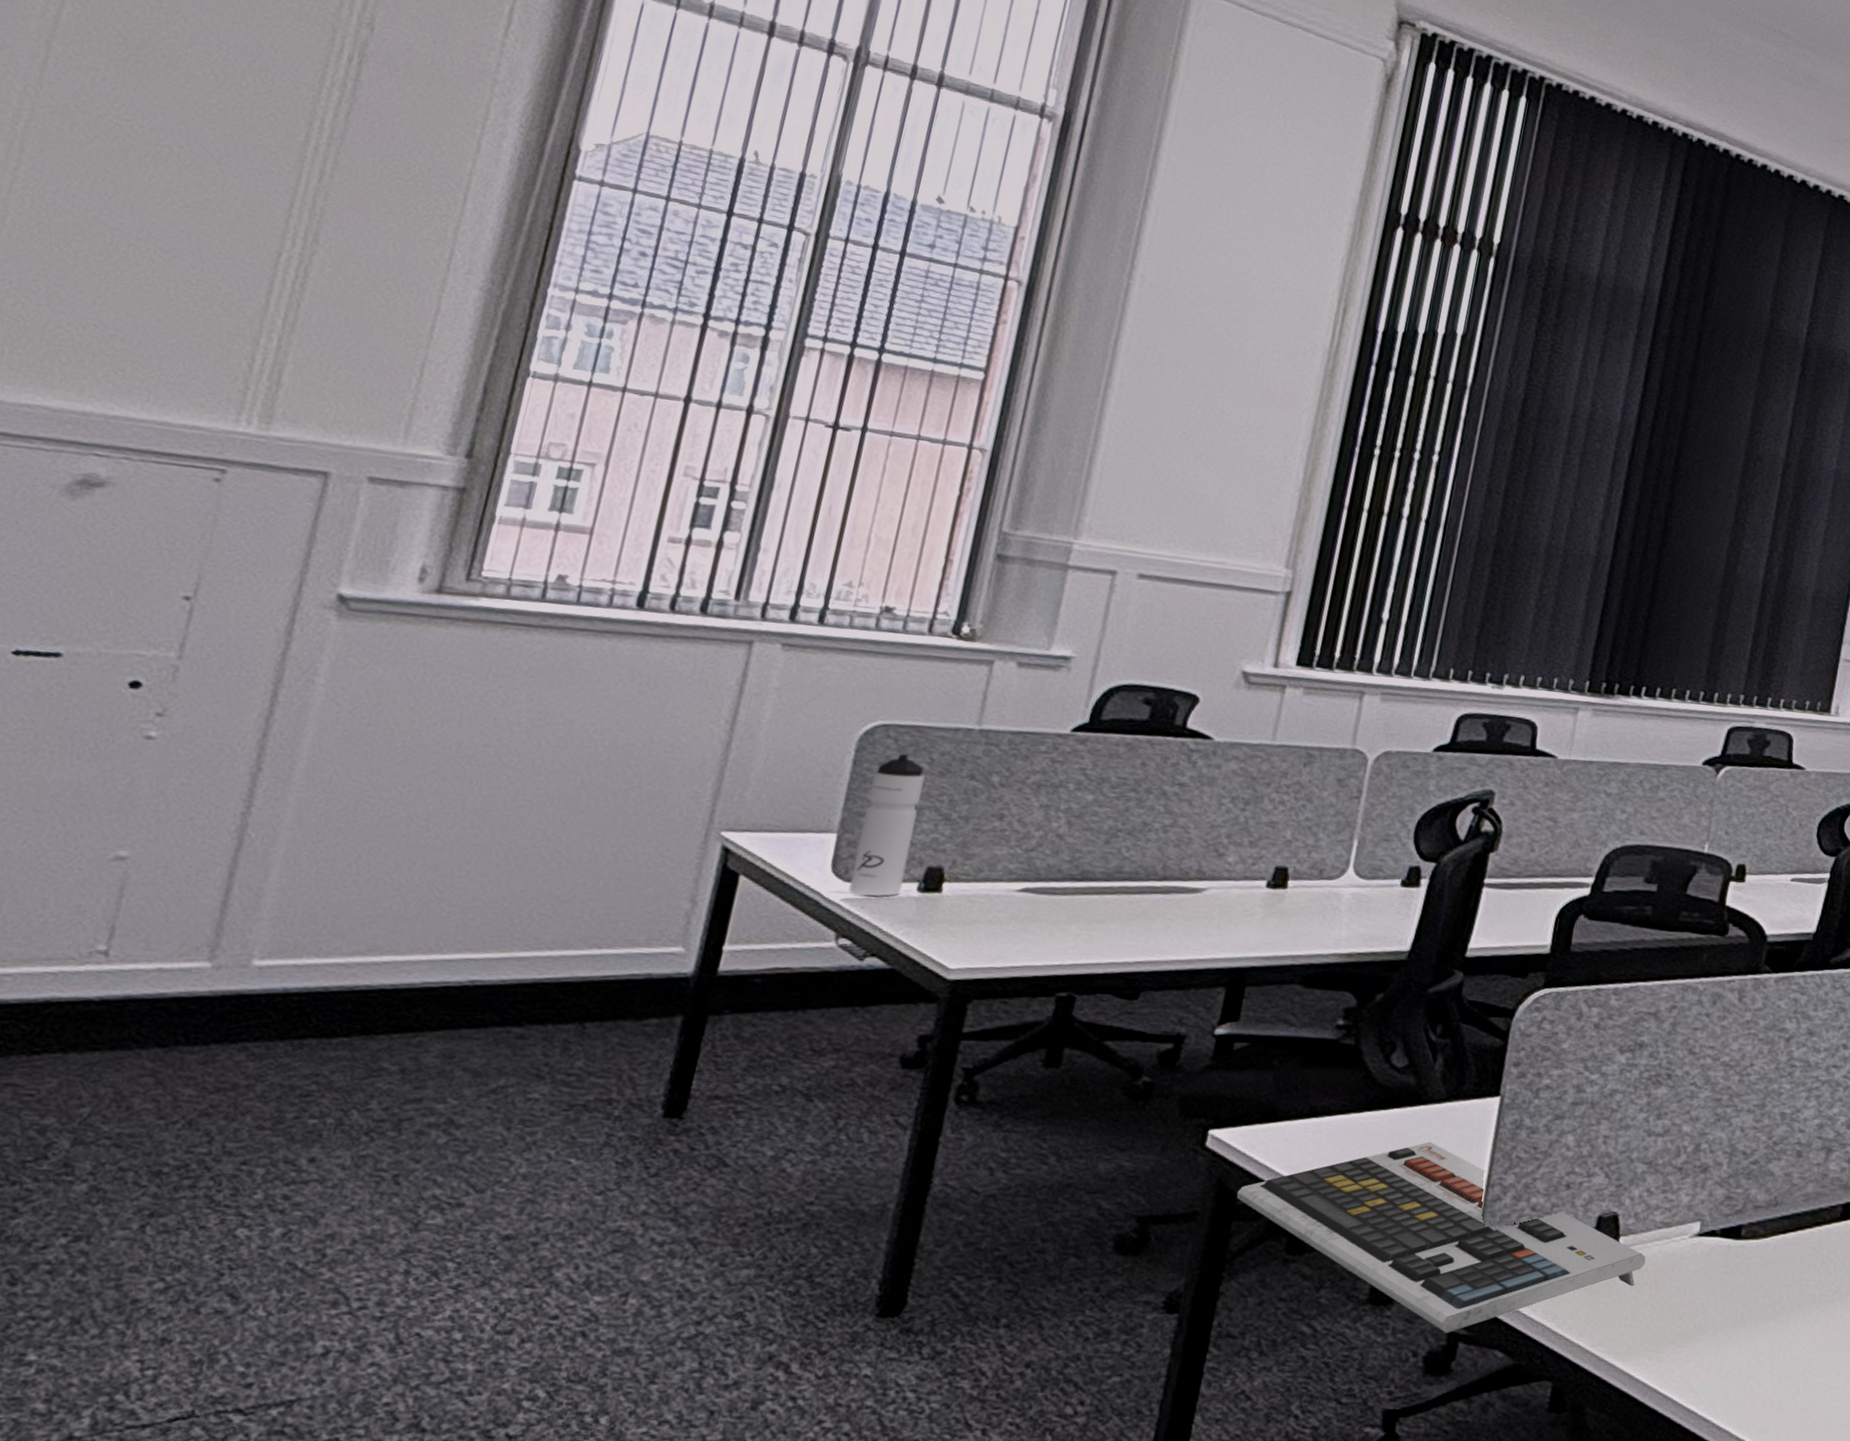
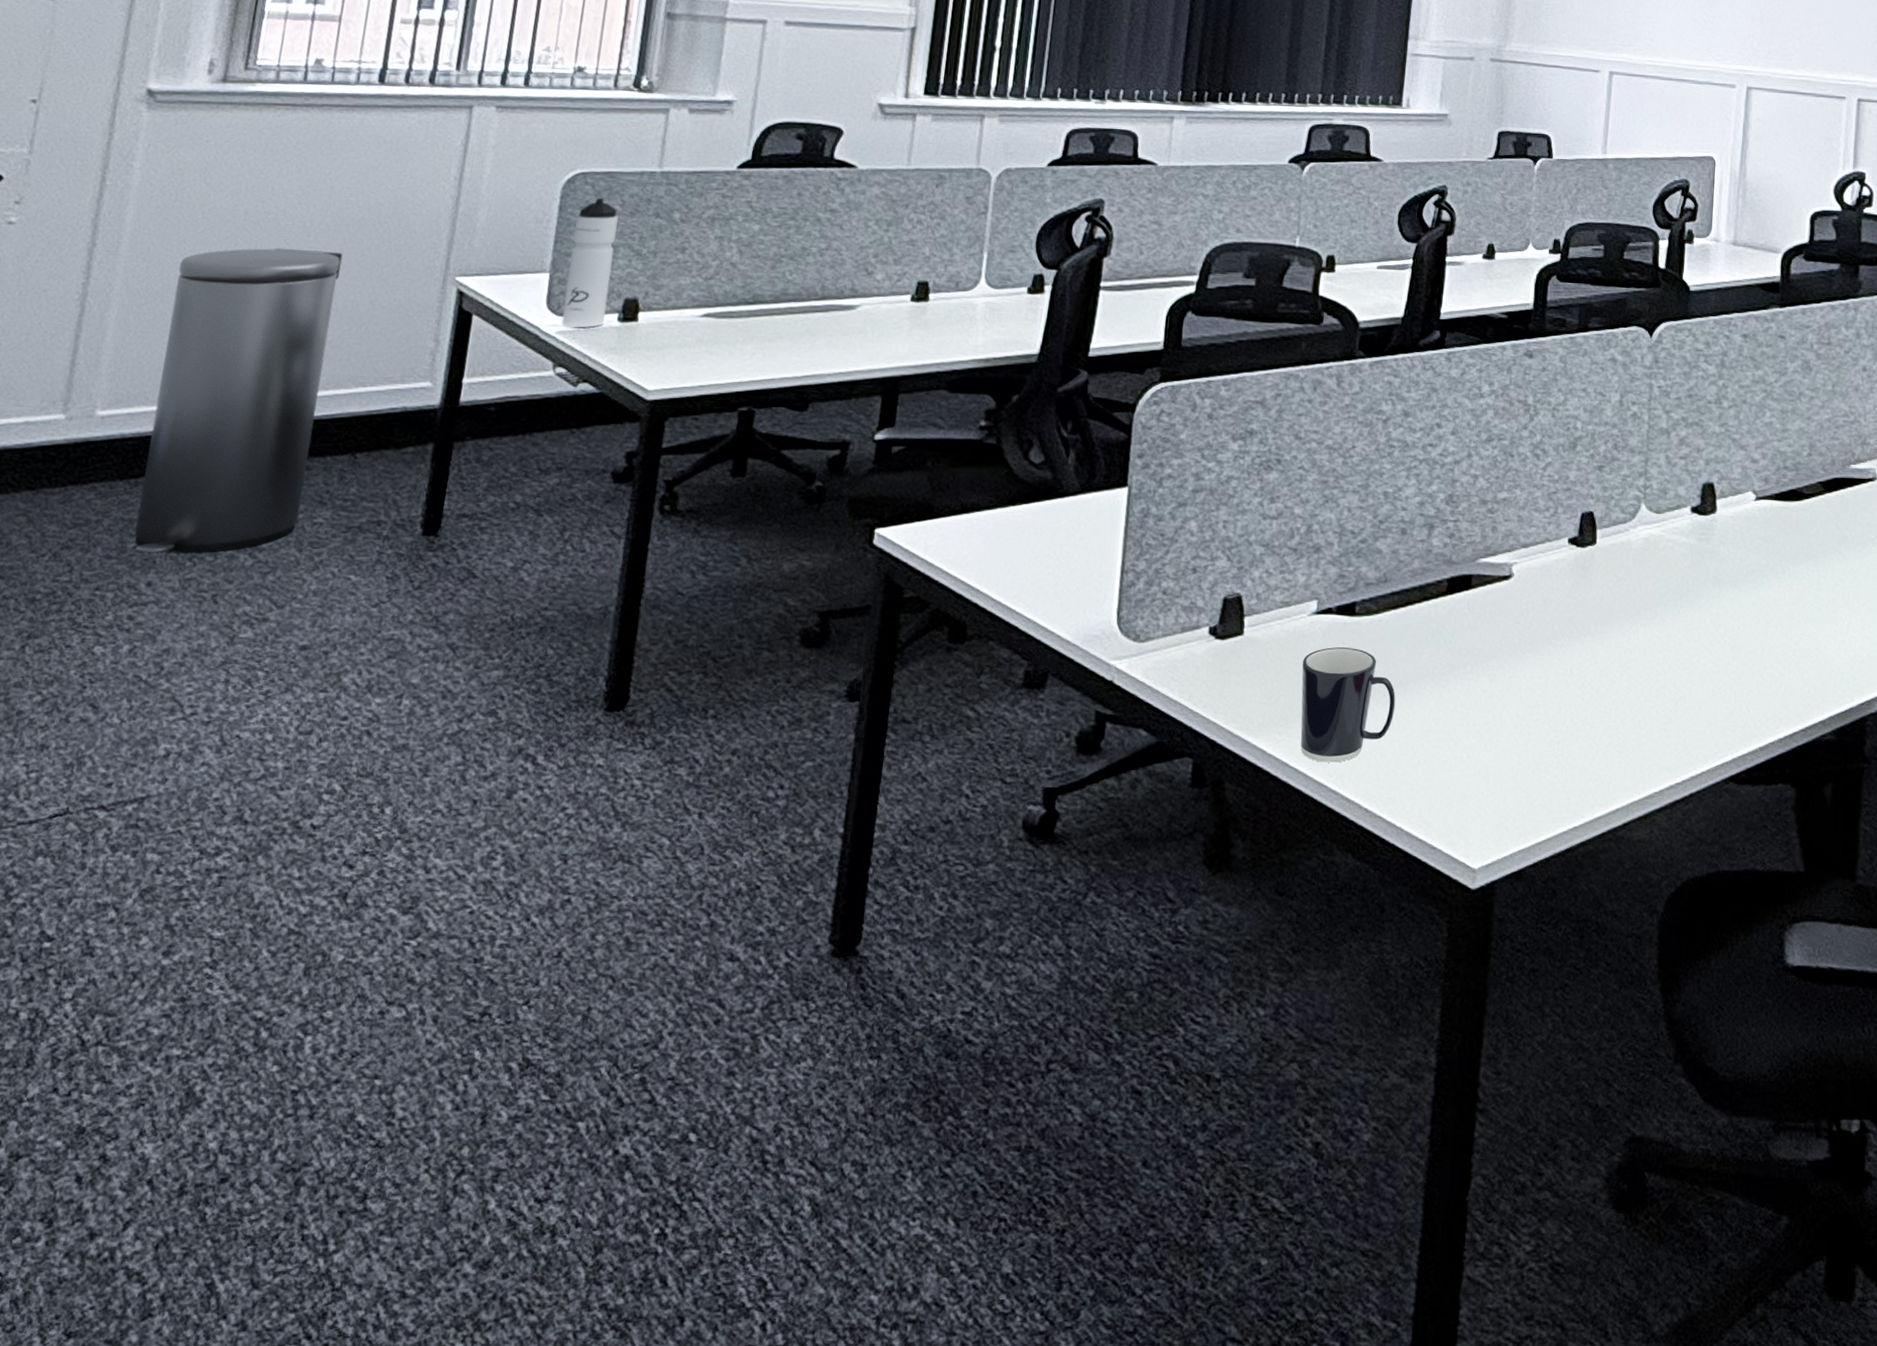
pedal bin: none [295,784,581,1127] -> present [134,248,343,554]
computer keyboard: present [1236,1141,1646,1334] -> none [902,532,1270,714]
mug: none [1671,1271,1778,1390] -> present [1300,647,1396,763]

